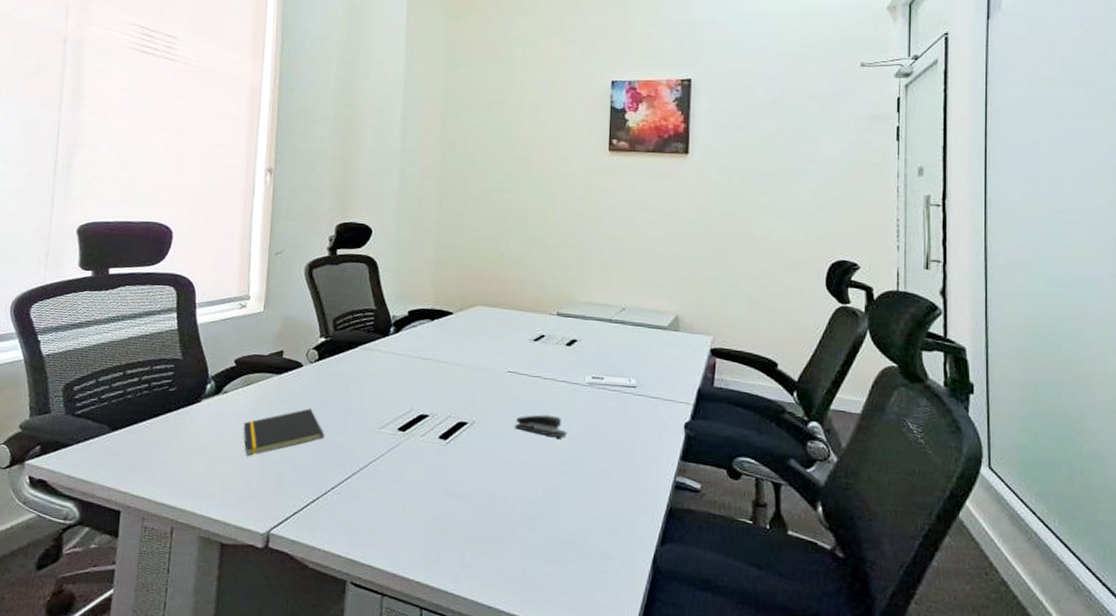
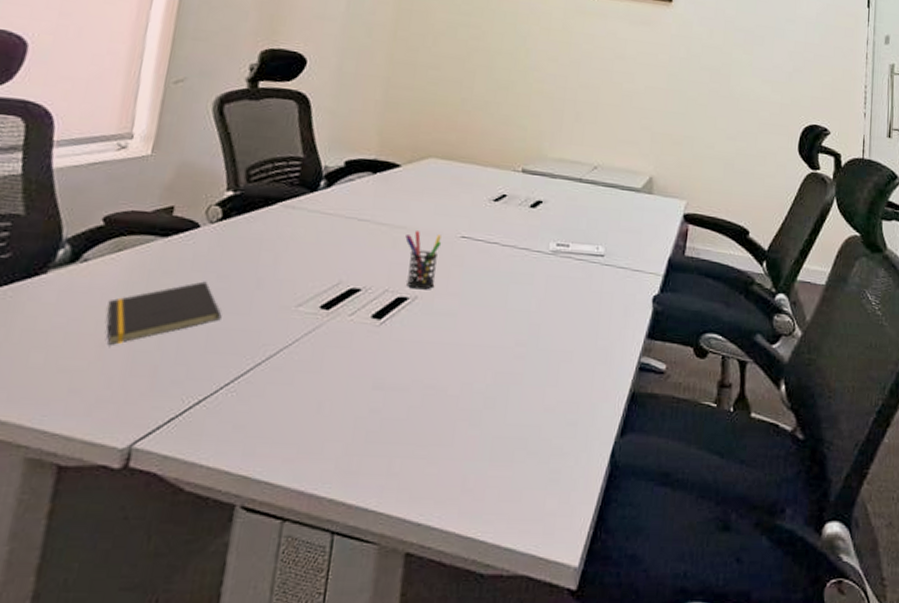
pen holder: none [461,367,492,416] -> present [405,231,442,290]
stapler: present [514,414,567,439] -> none [463,287,525,316]

